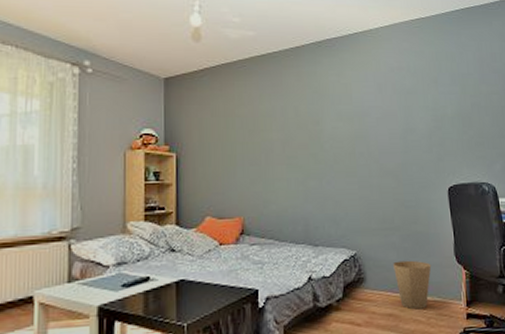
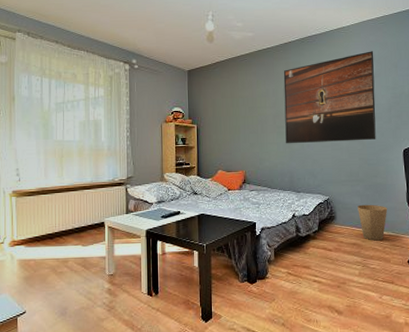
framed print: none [294,61,415,180] -> present [283,51,376,144]

